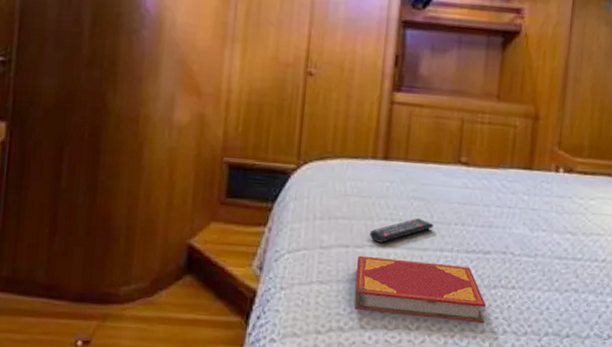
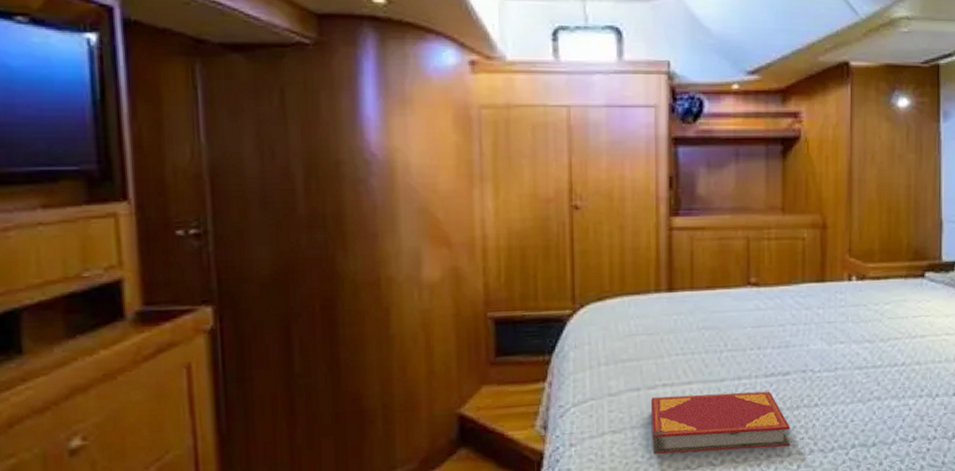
remote control: present [369,218,434,243] -> none [660,348,728,381]

